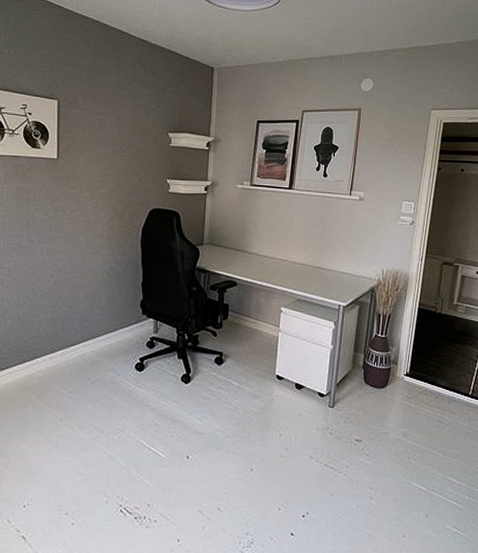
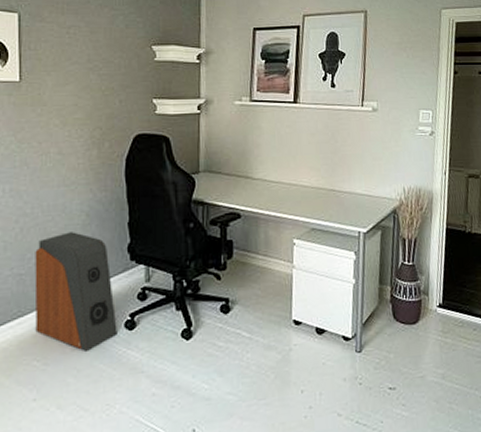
speaker: none [64,287,129,385] -> present [34,232,117,351]

